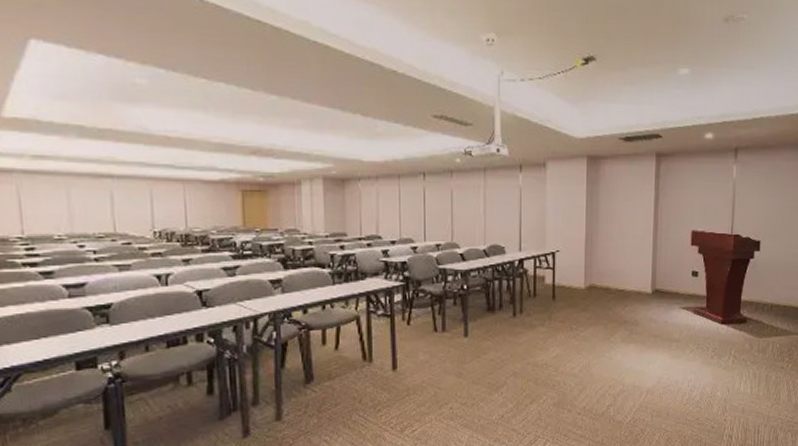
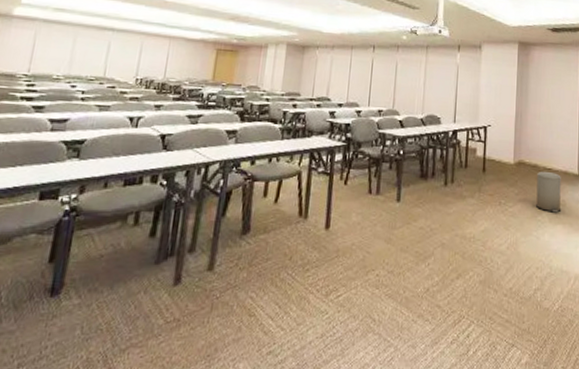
pedal bin: none [608,292,634,333] -> present [536,171,561,213]

